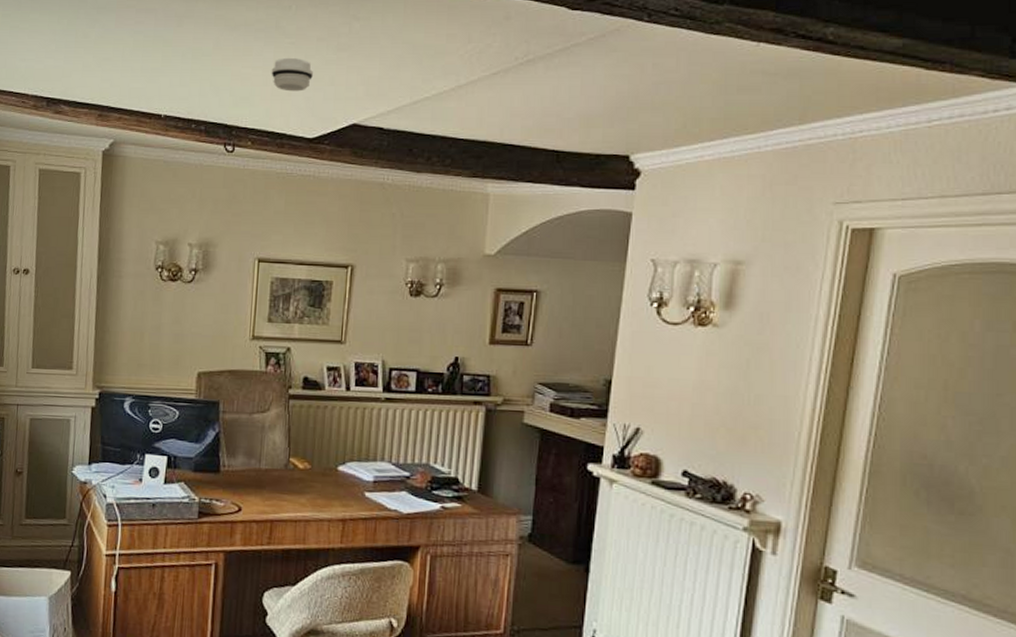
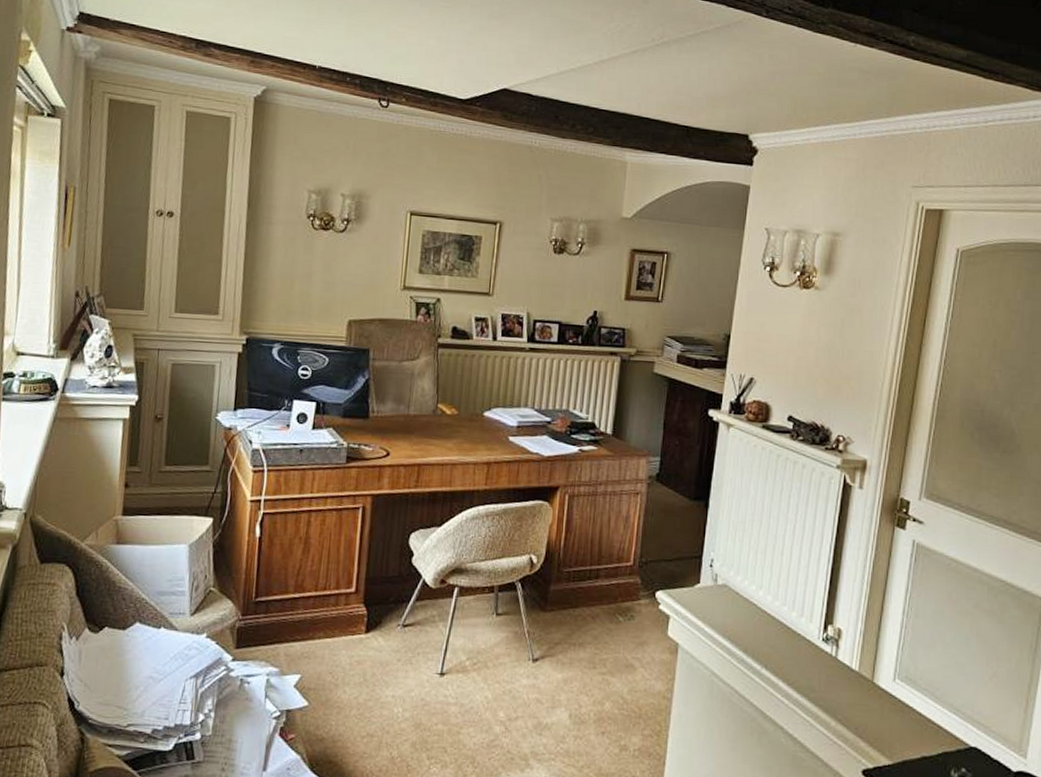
smoke detector: present [271,57,314,92] -> none [426,20,468,54]

